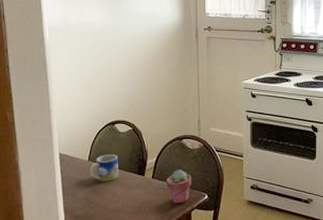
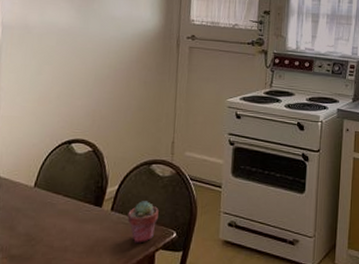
mug: present [89,155,119,182] -> none [34,180,72,214]

